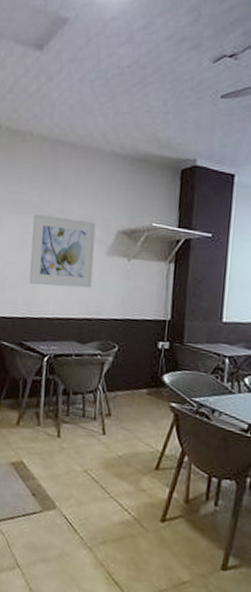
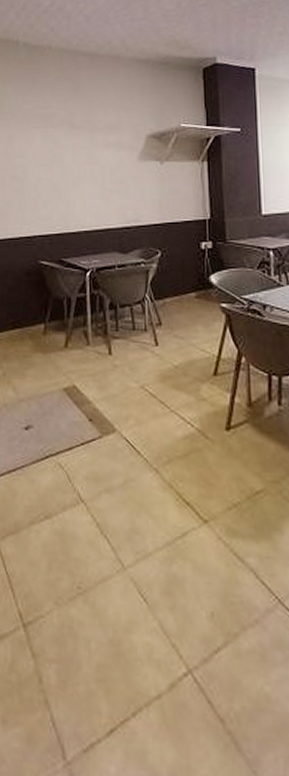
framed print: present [29,214,96,289] -> none [60,126,127,199]

